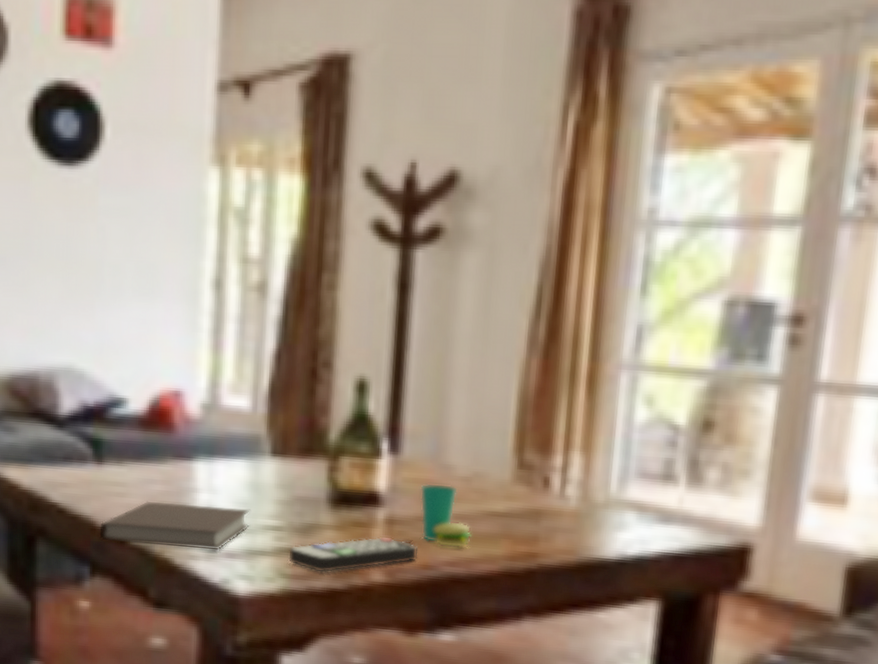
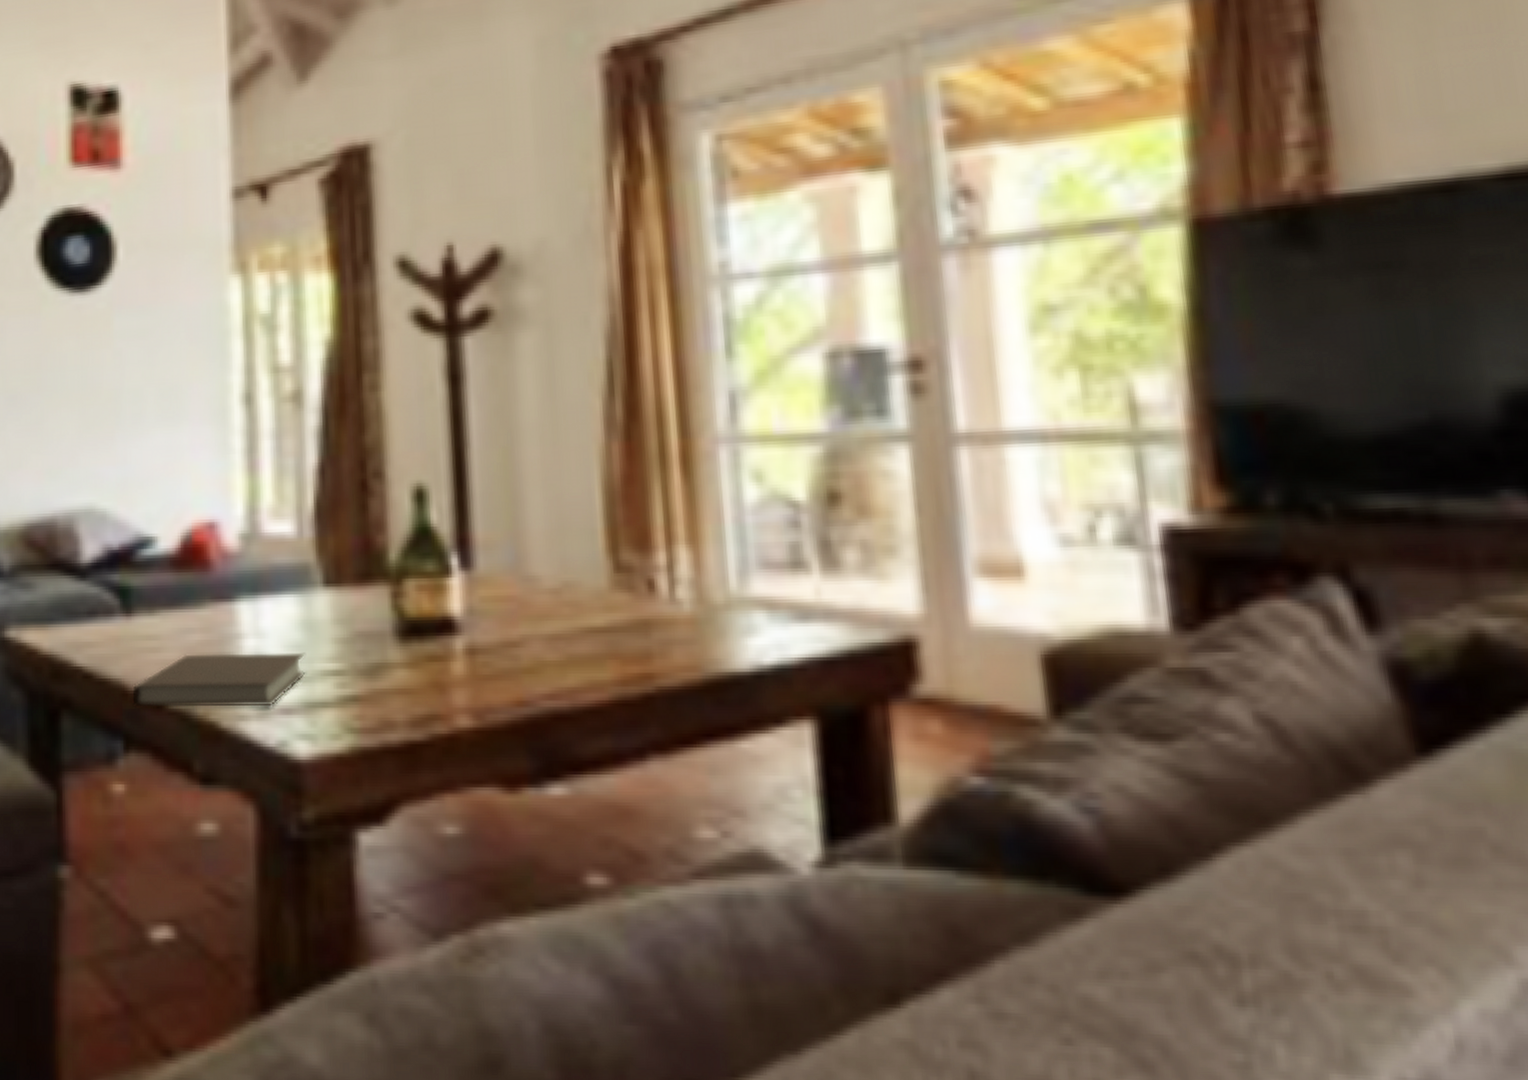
remote control: present [288,537,418,573] -> none [355,670,509,722]
cup: present [420,483,471,549] -> none [502,599,571,677]

